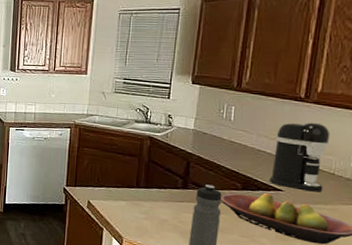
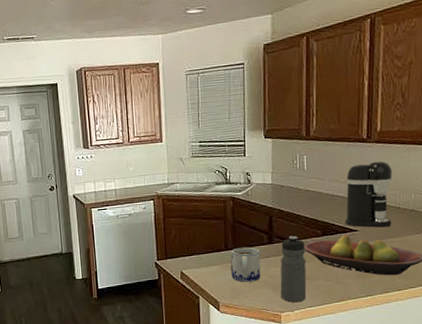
mug: none [139,187,172,224] -> present [231,247,261,282]

